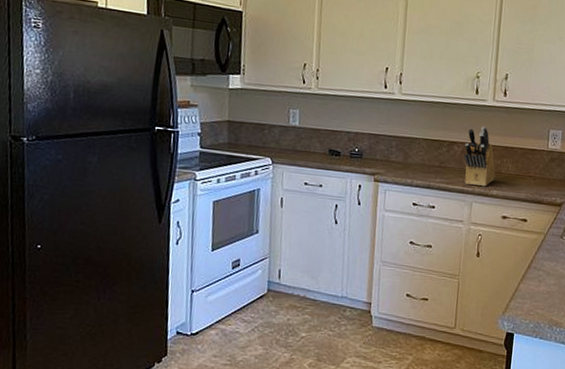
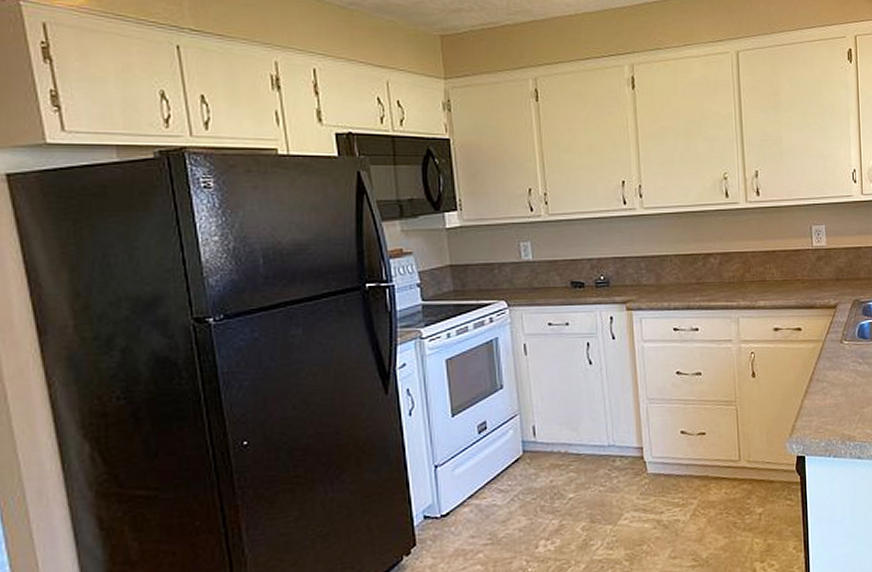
knife block: present [464,126,496,187] -> none [722,232,760,300]

